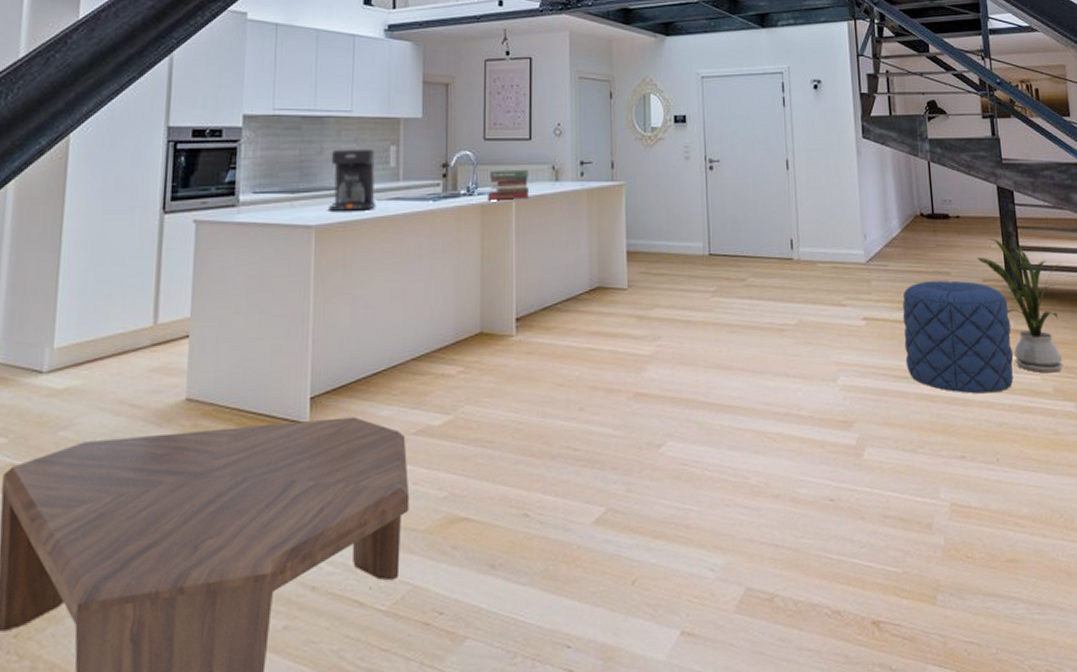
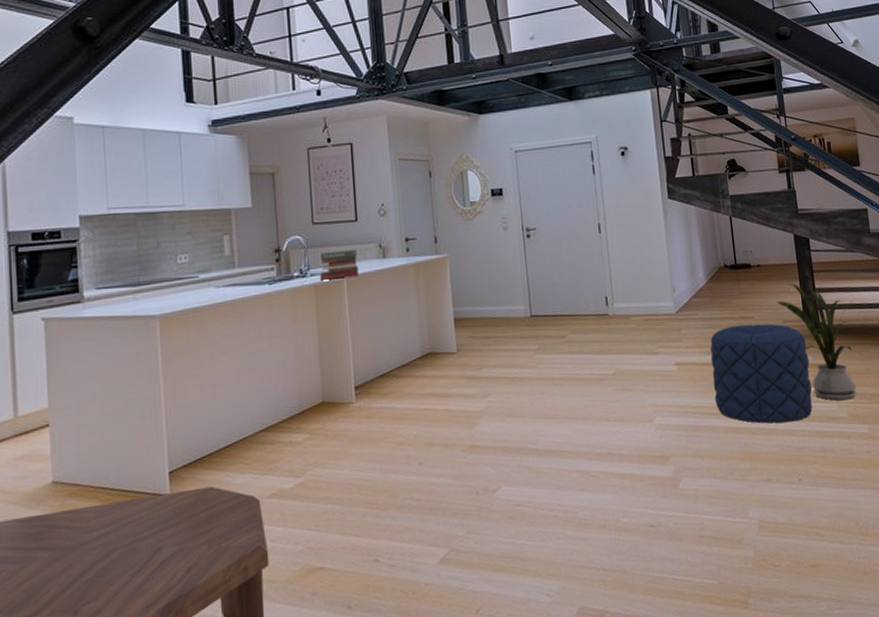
coffee maker: present [329,148,375,213] -> none [167,239,214,302]

